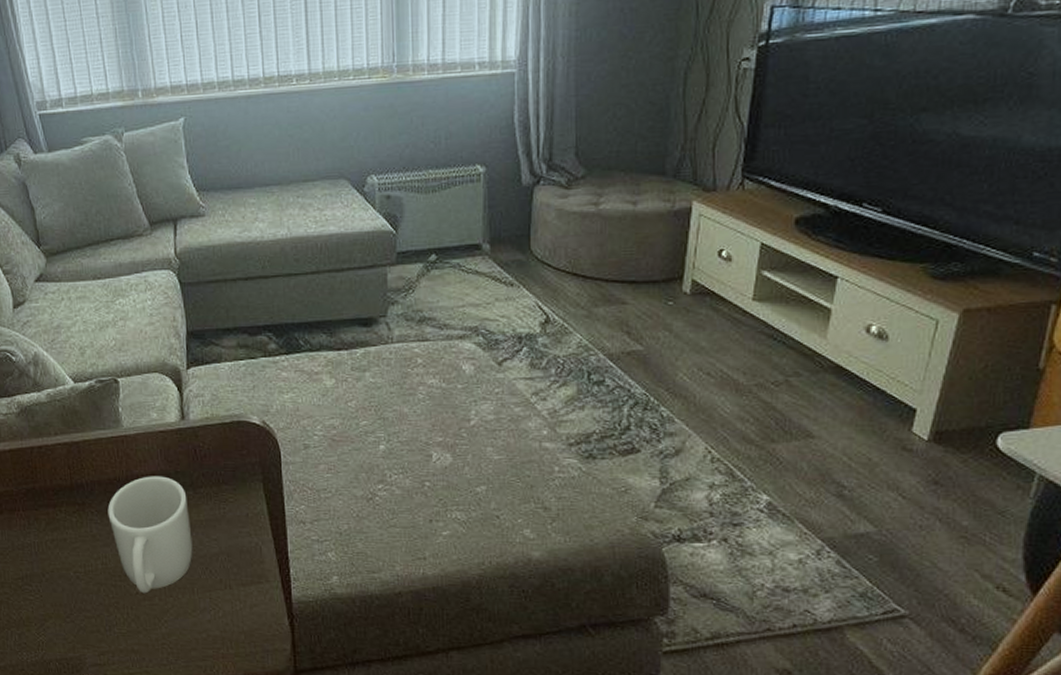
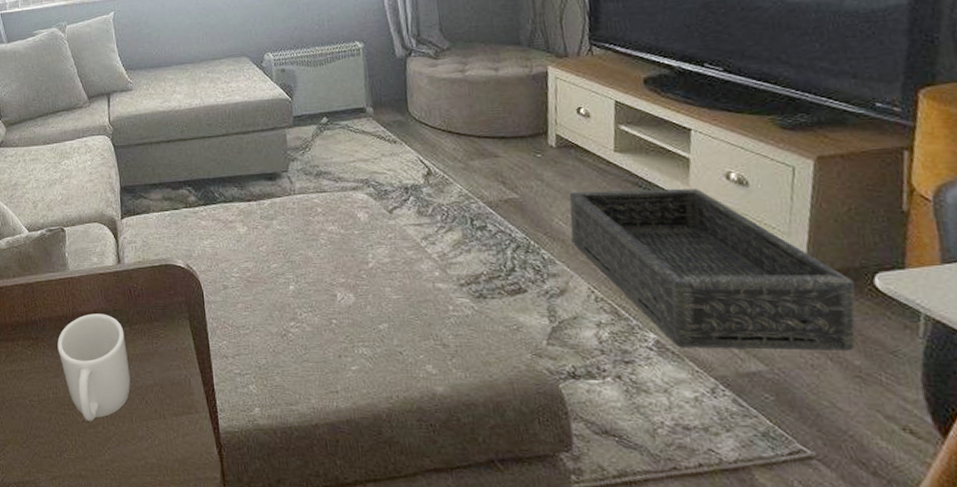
basket: none [694,343,978,512] -> present [569,189,856,351]

